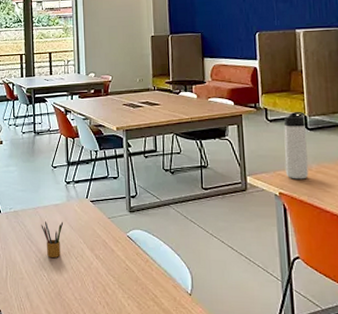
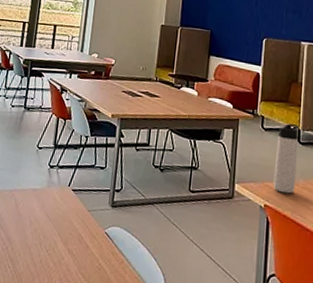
pencil box: present [41,220,64,258] -> none [14,205,40,248]

